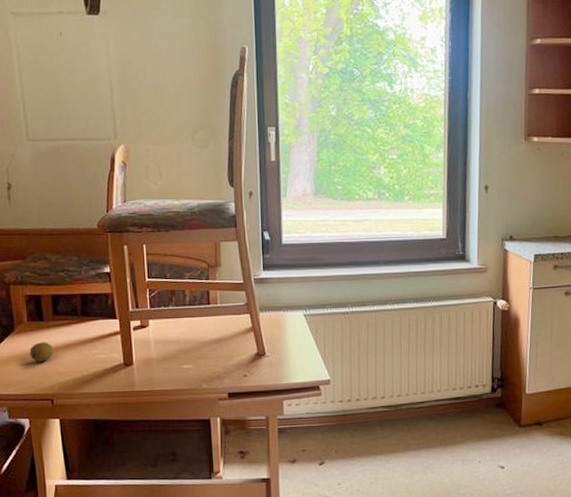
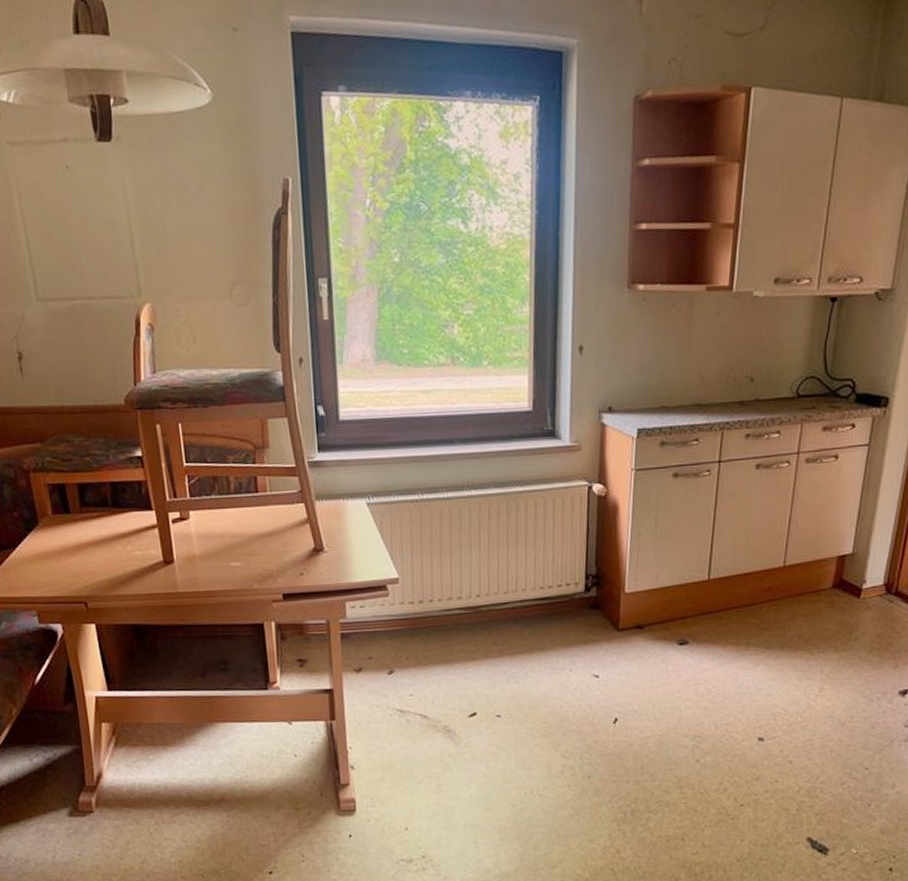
fruit: present [30,342,53,362] -> none [57,537,84,560]

